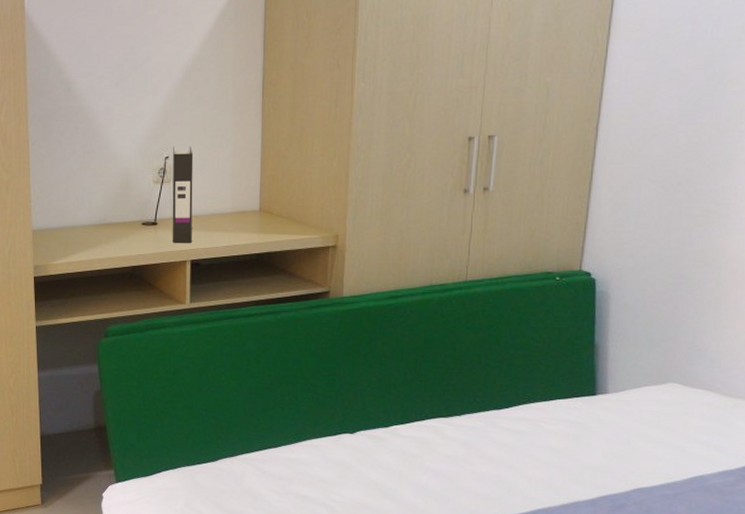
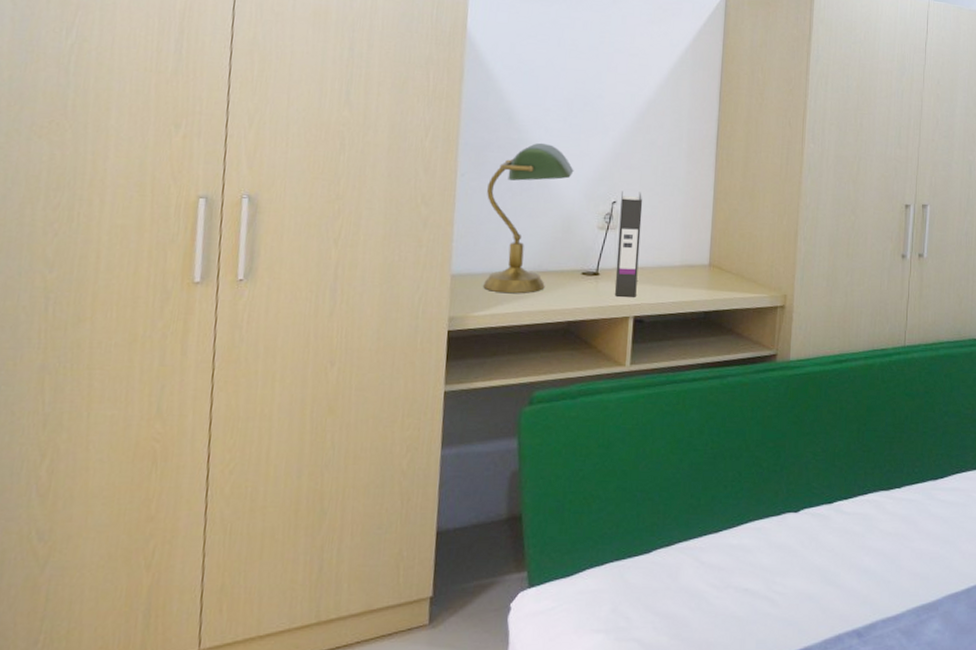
desk lamp: none [55,108,129,244] -> present [483,142,574,294]

